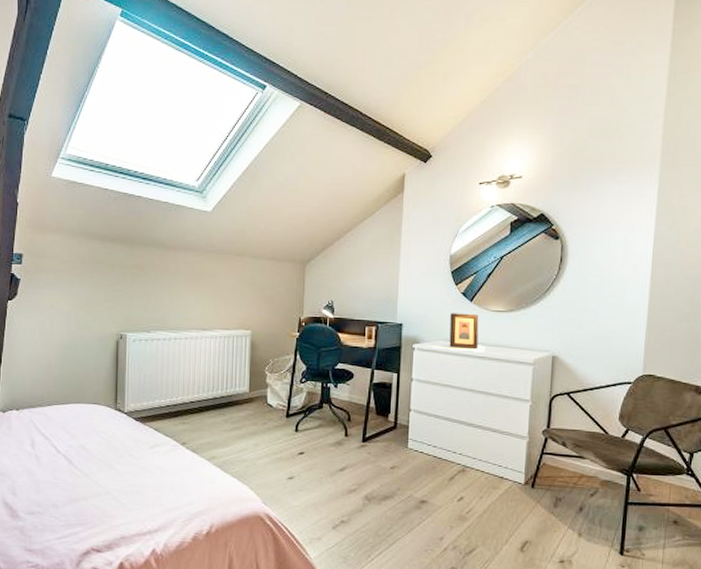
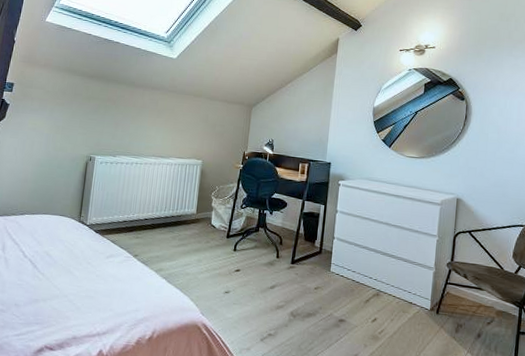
picture frame: present [449,313,479,350] -> none [369,156,396,189]

